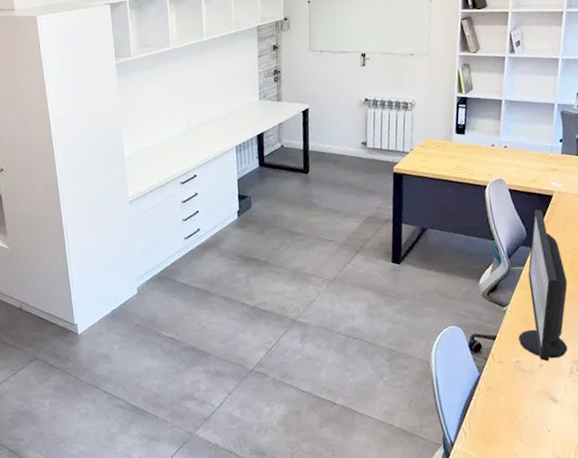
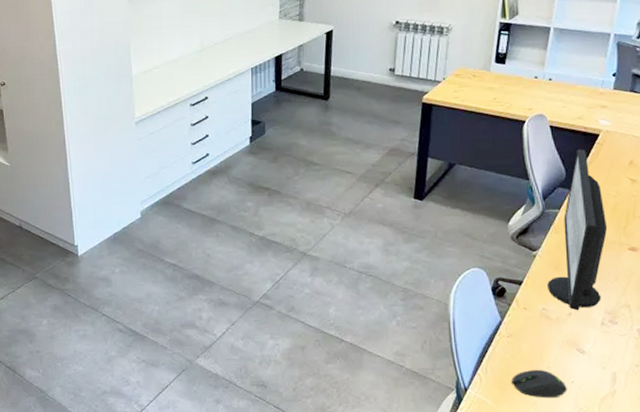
computer mouse: none [493,420,545,448] -> present [511,369,567,398]

